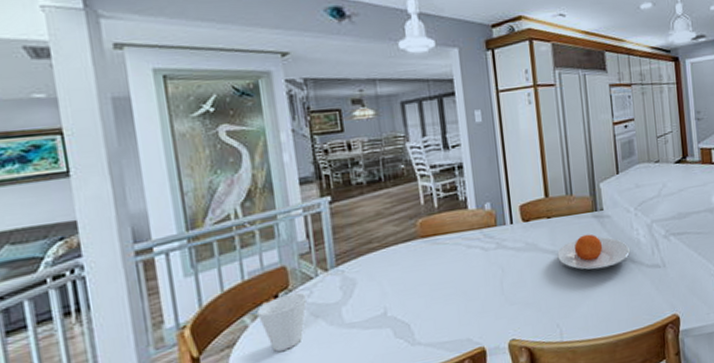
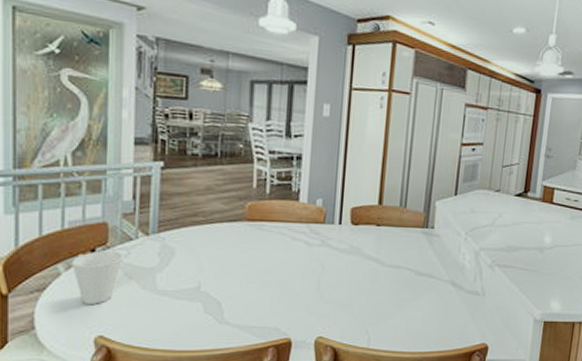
plate: present [557,234,630,270] -> none [379,249,453,285]

